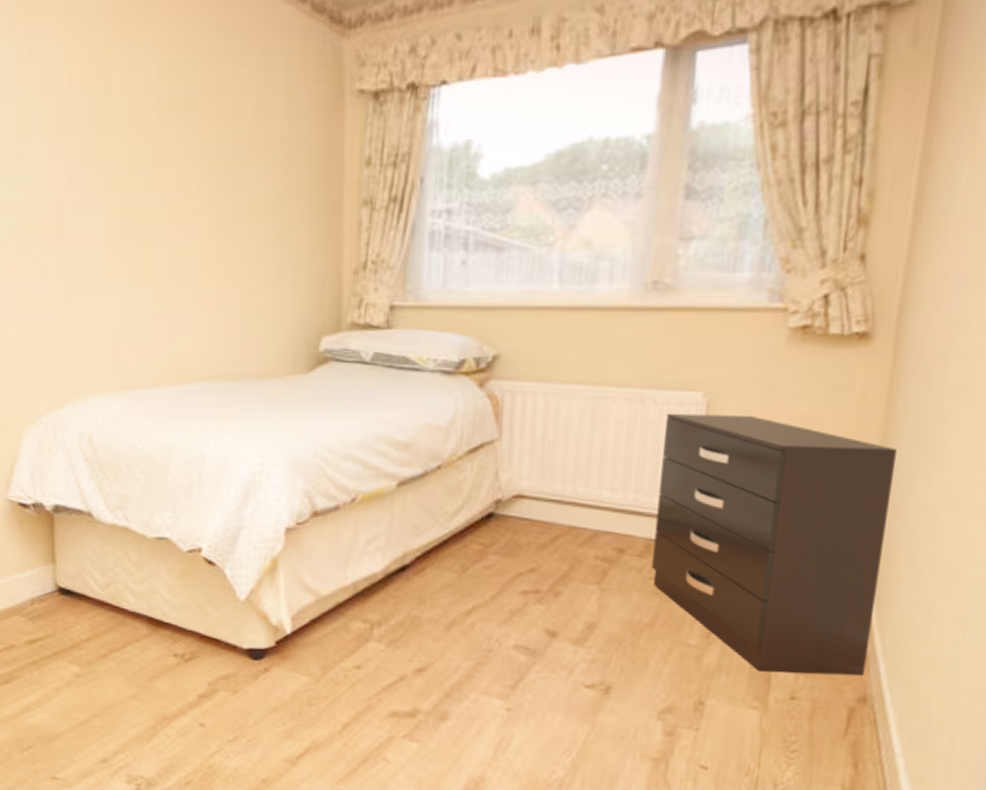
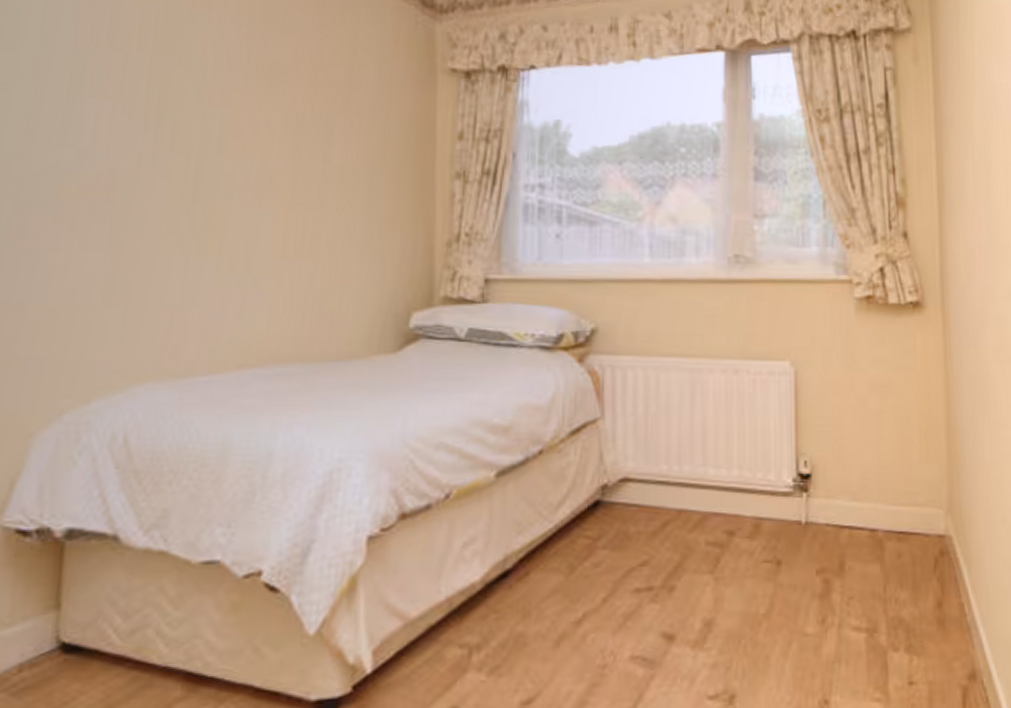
dresser: present [651,413,897,677] -> none [759,383,970,657]

